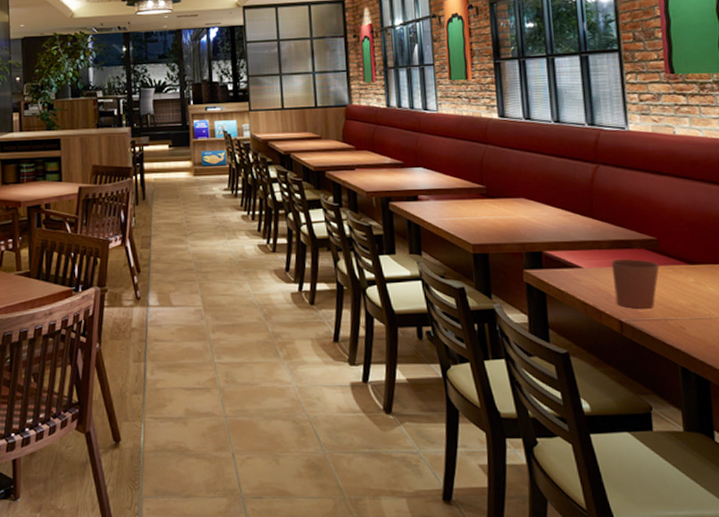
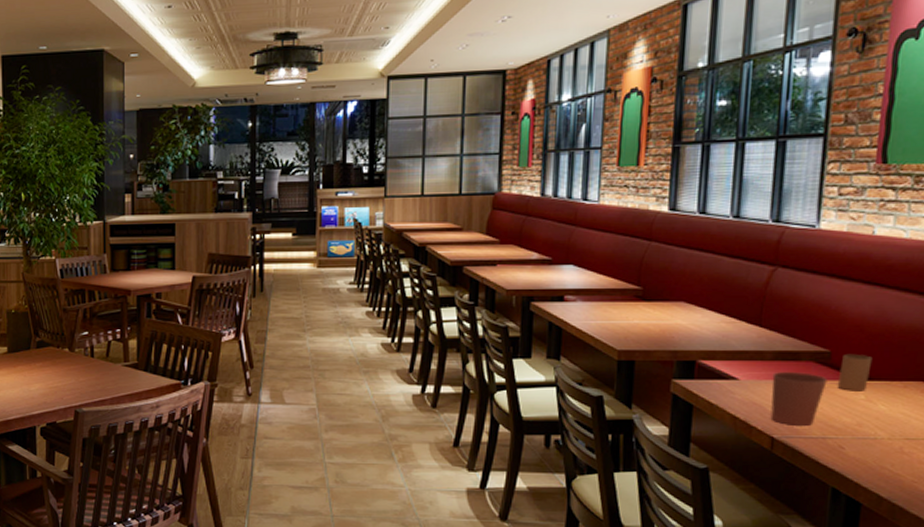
cup: none [668,240,695,275] -> present [837,353,873,391]

